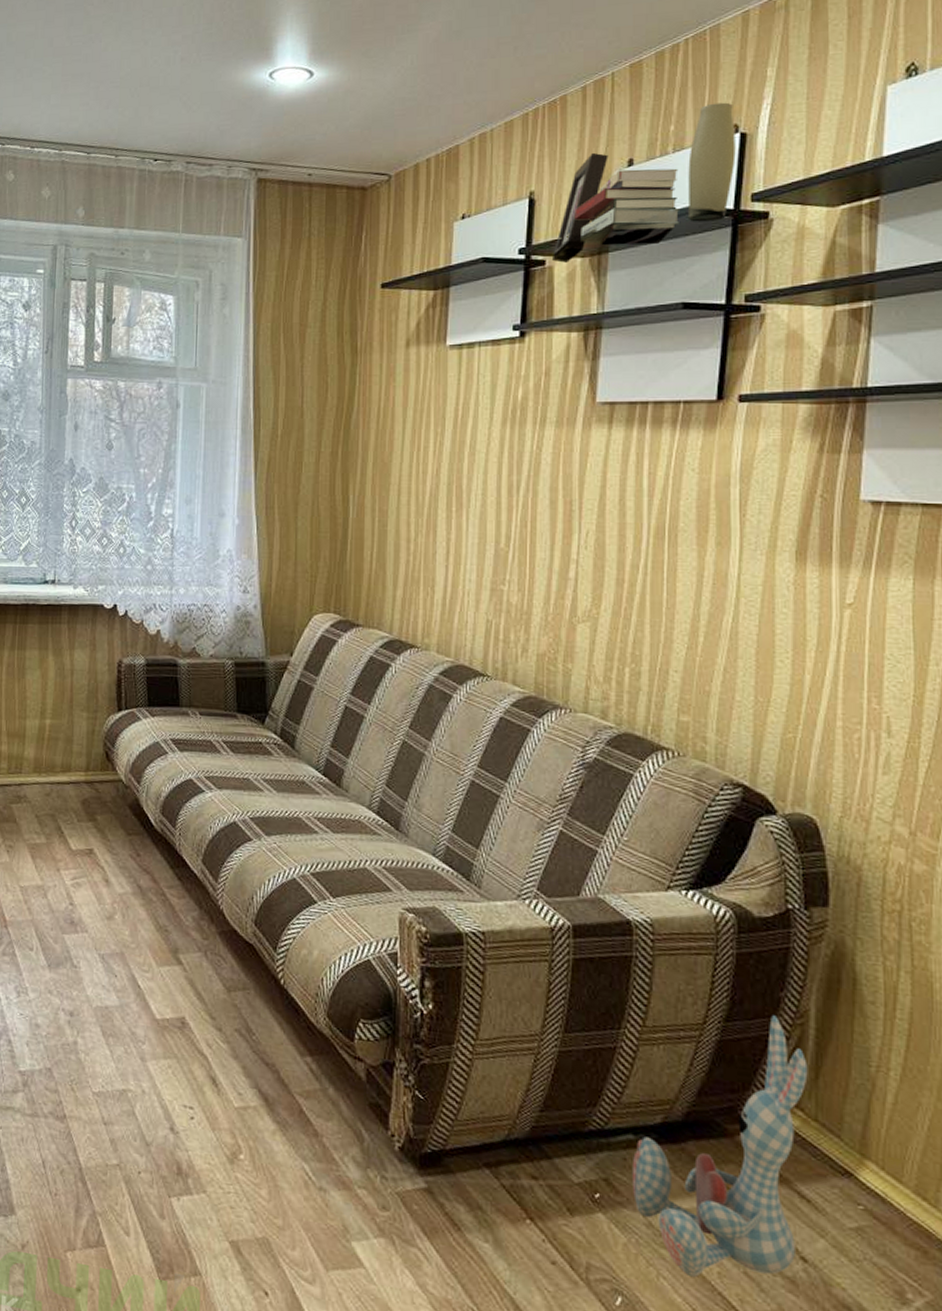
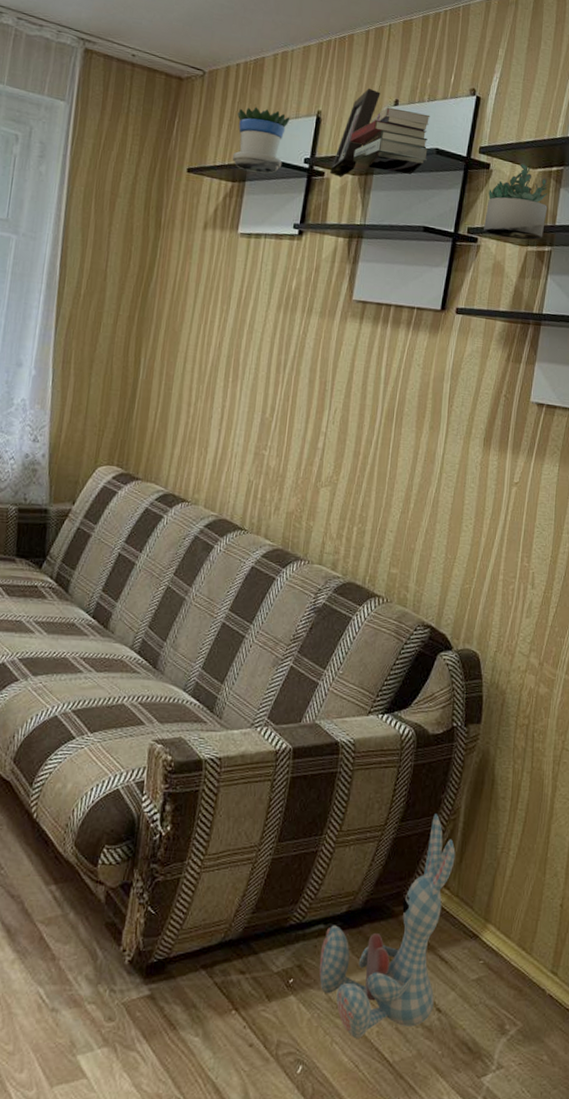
flowerpot: none [431,201,497,275] -> present [232,107,290,174]
vase: present [688,102,736,222] -> none [434,67,474,164]
succulent plant: none [768,202,861,300] -> present [484,163,549,240]

